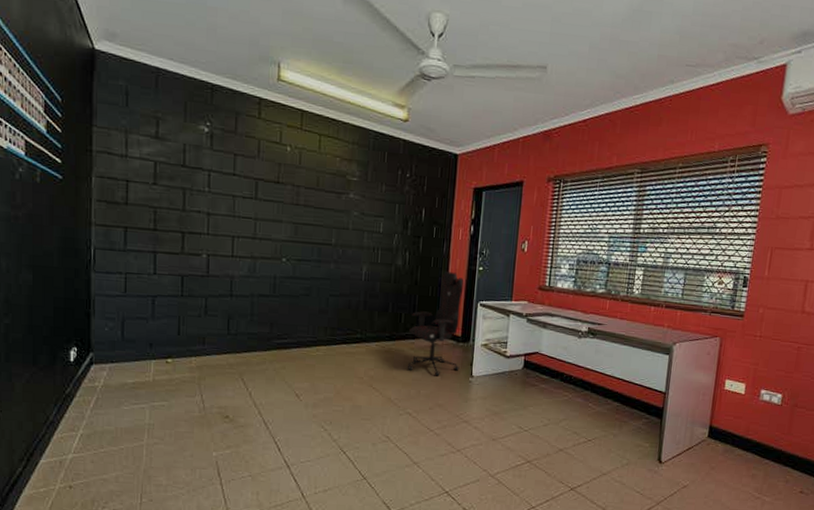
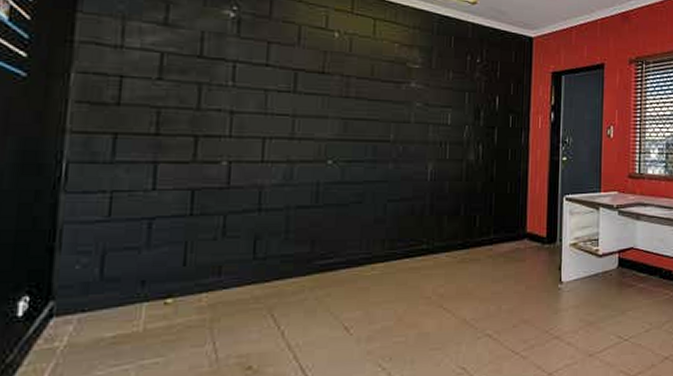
office chair: present [407,271,465,377] -> none [484,164,547,287]

